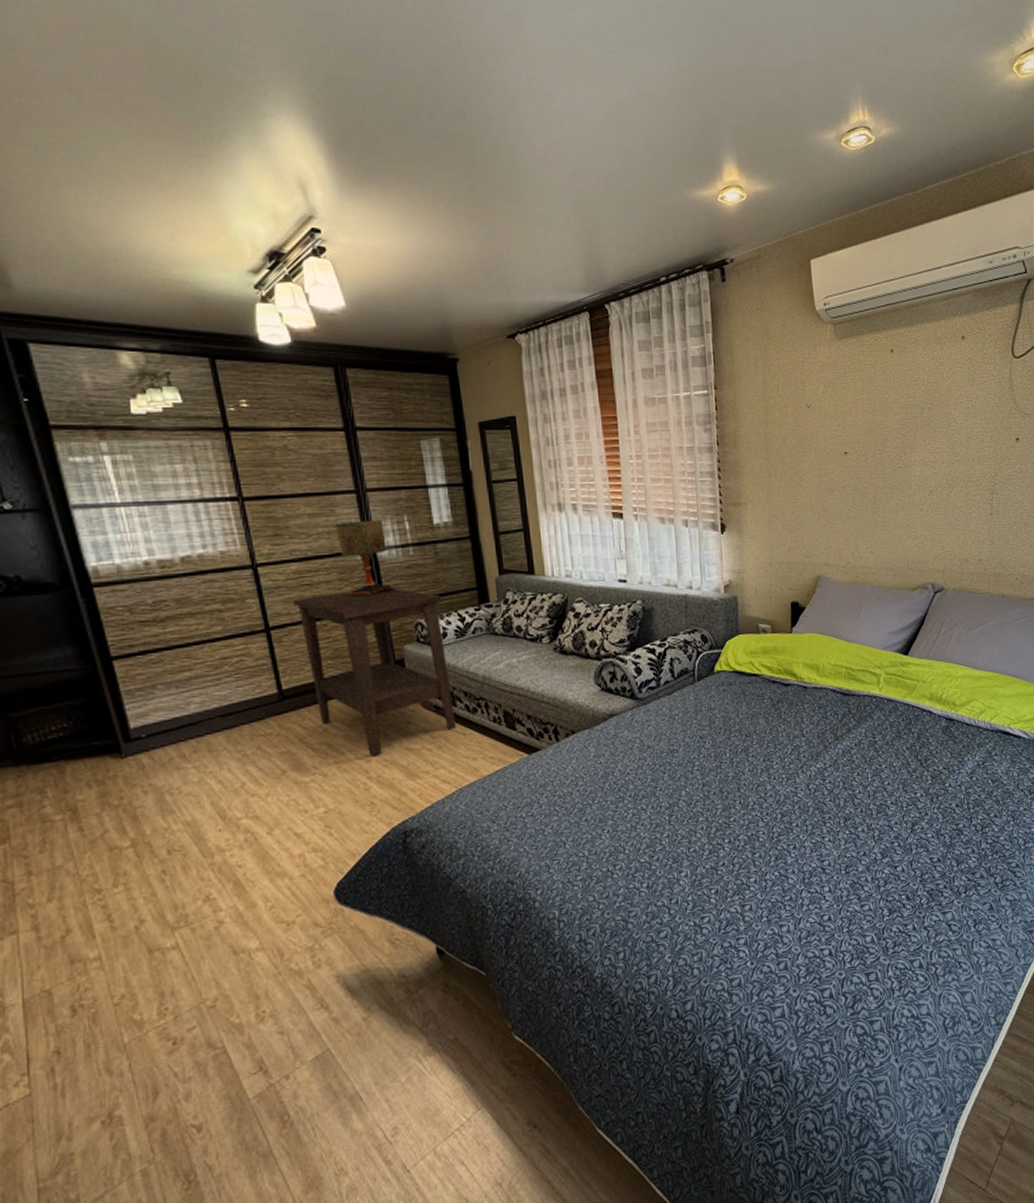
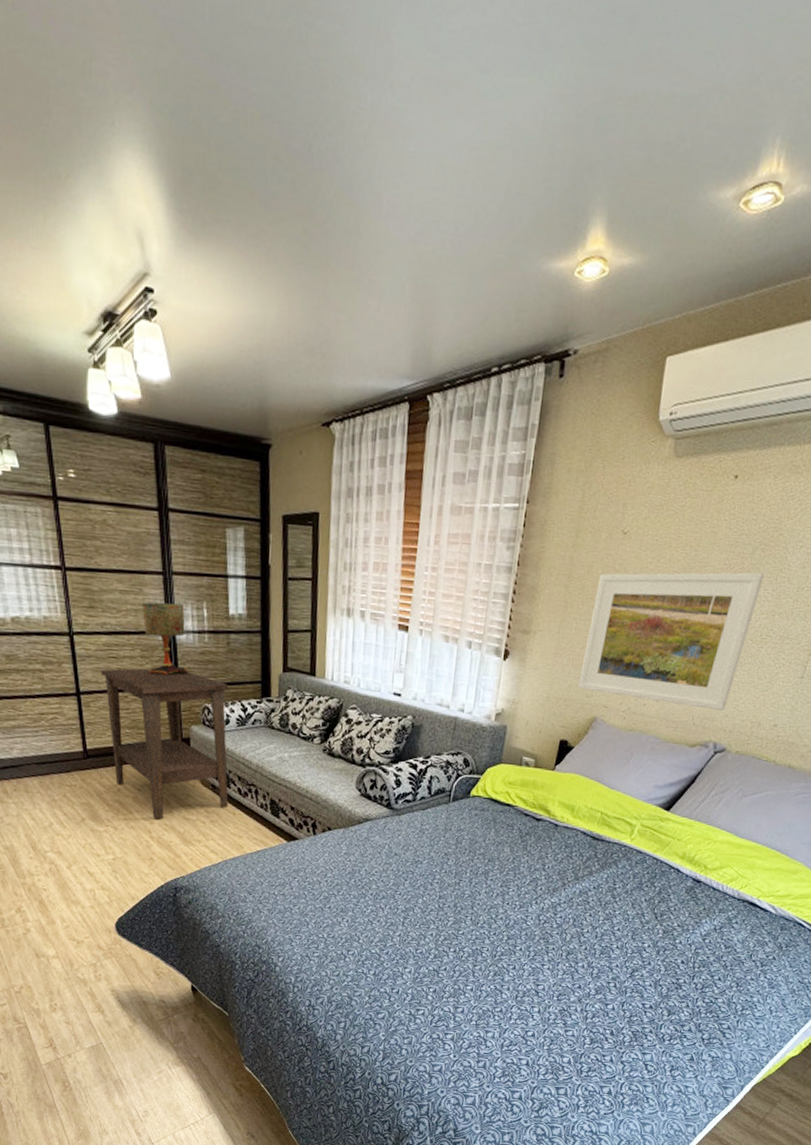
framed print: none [794,428,937,554] -> present [578,572,764,710]

